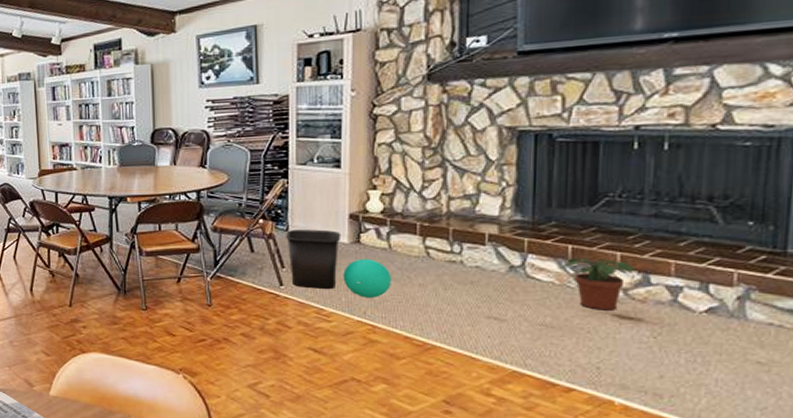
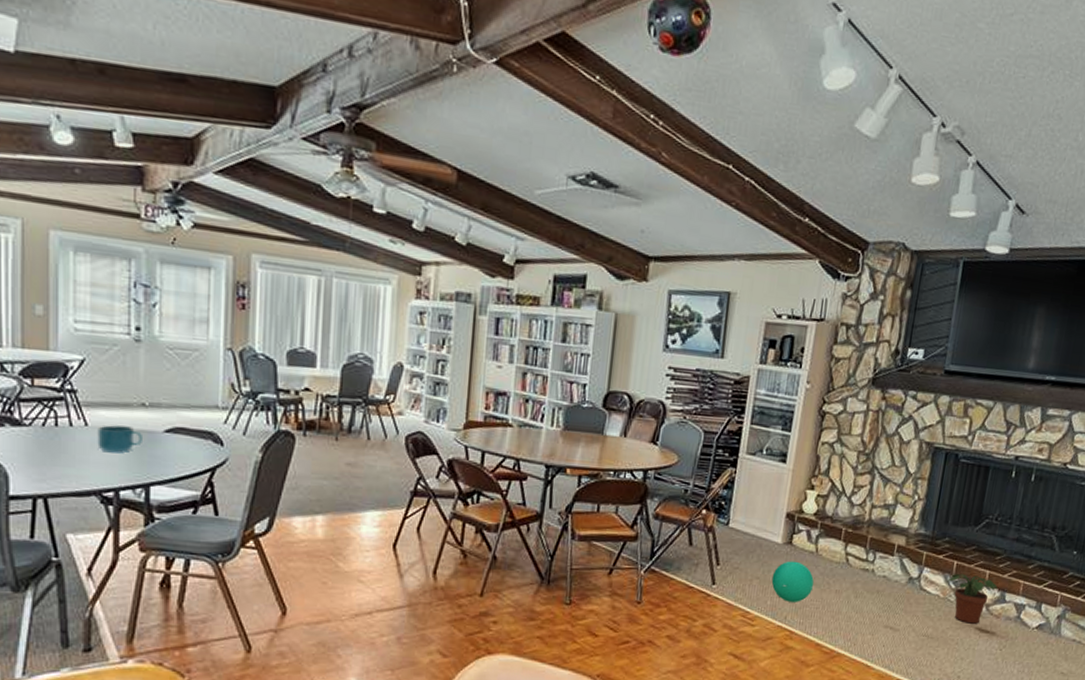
waste bin: present [285,229,341,289] -> none [724,523,777,591]

